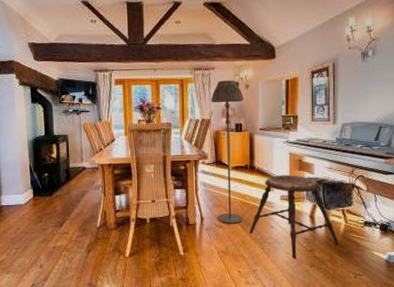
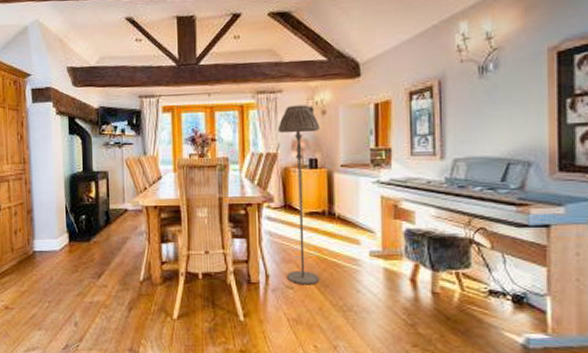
stool: present [249,175,339,259] -> none [328,224,452,334]

